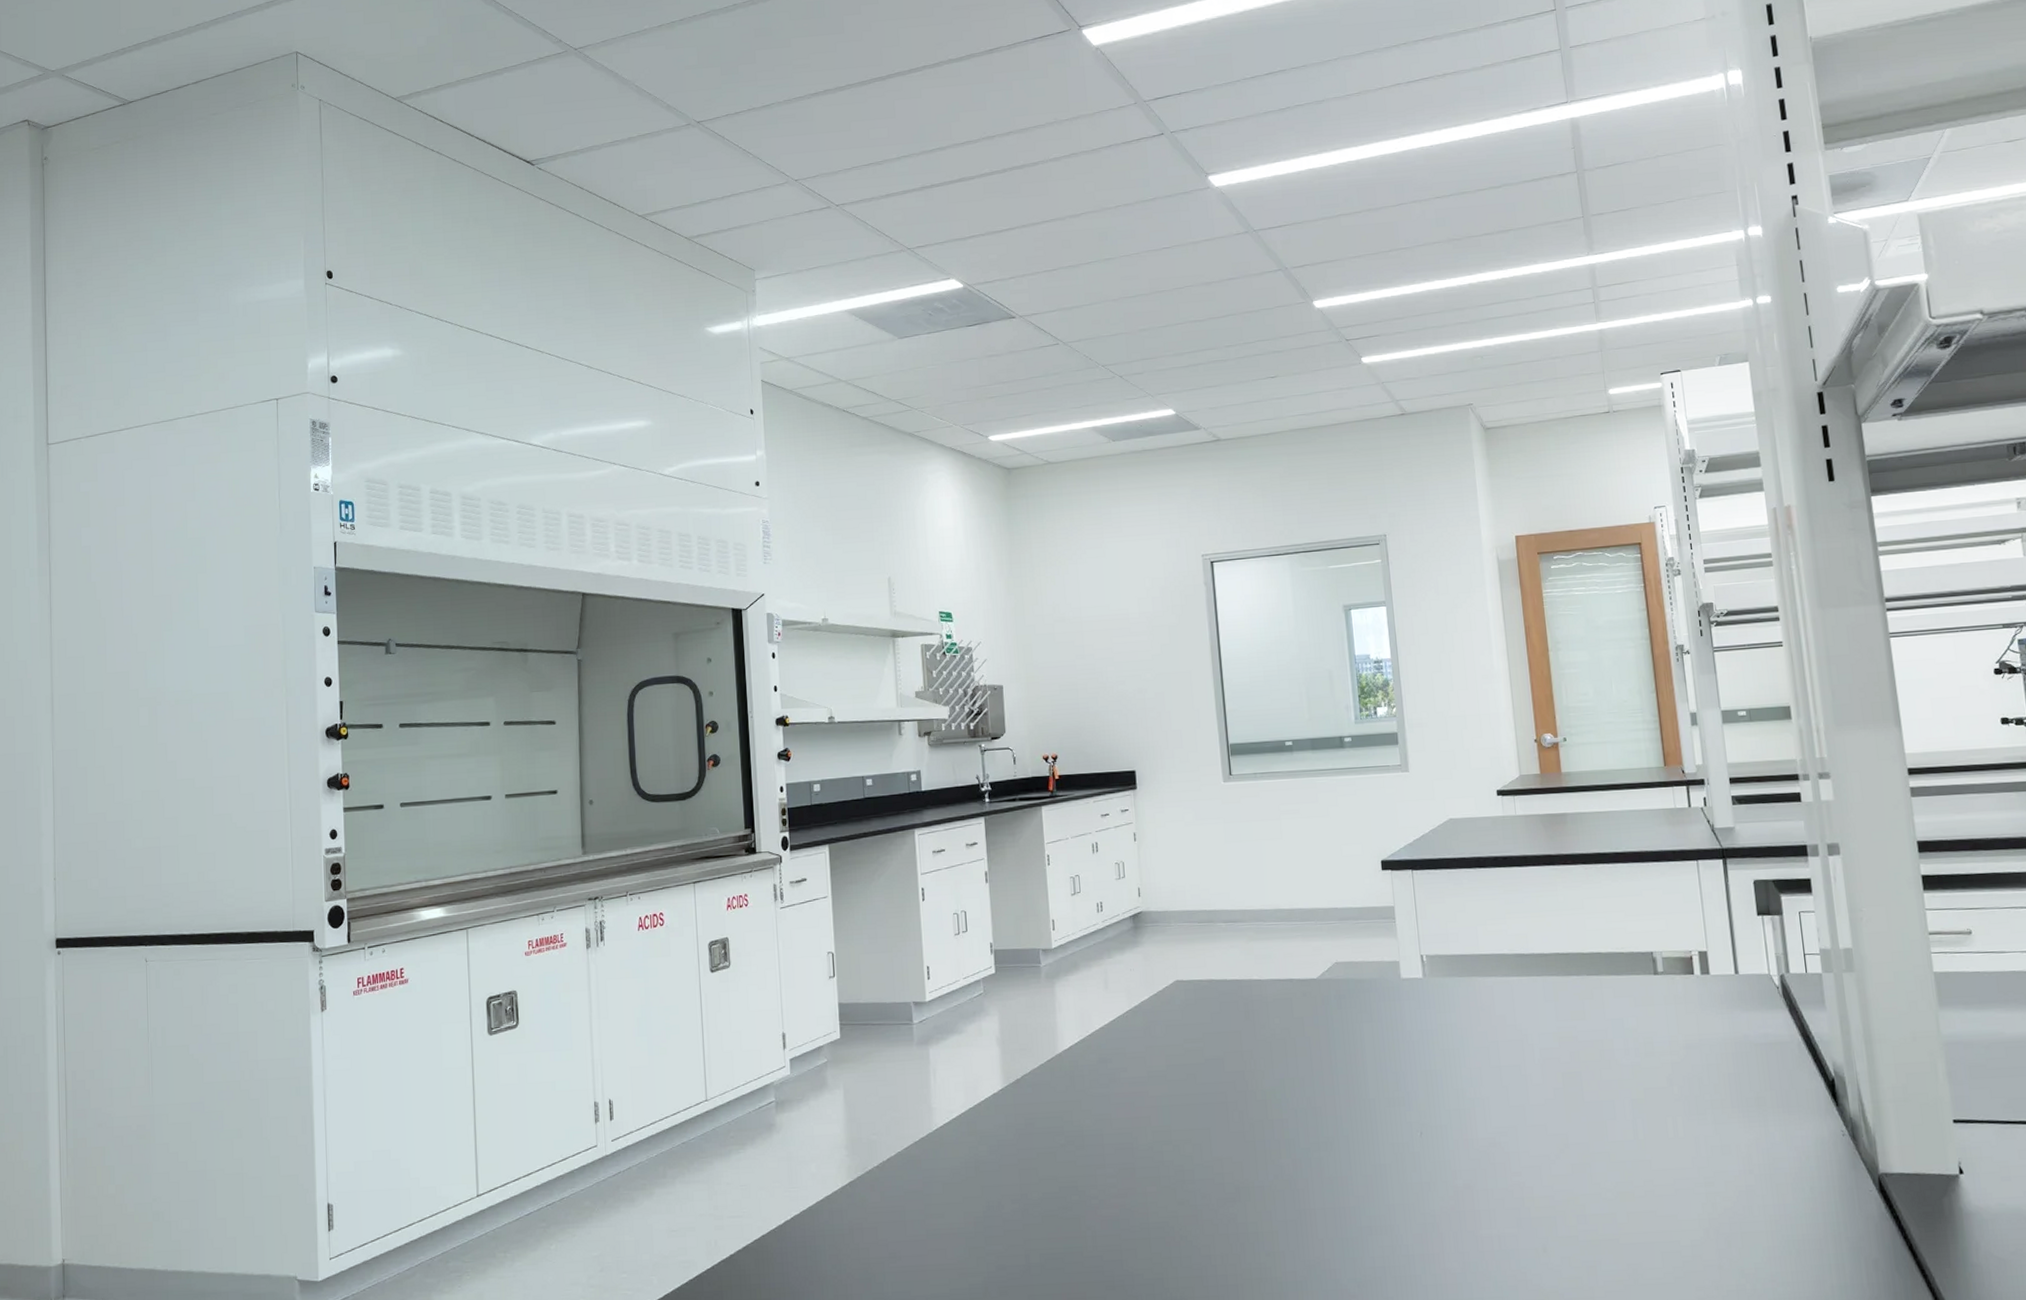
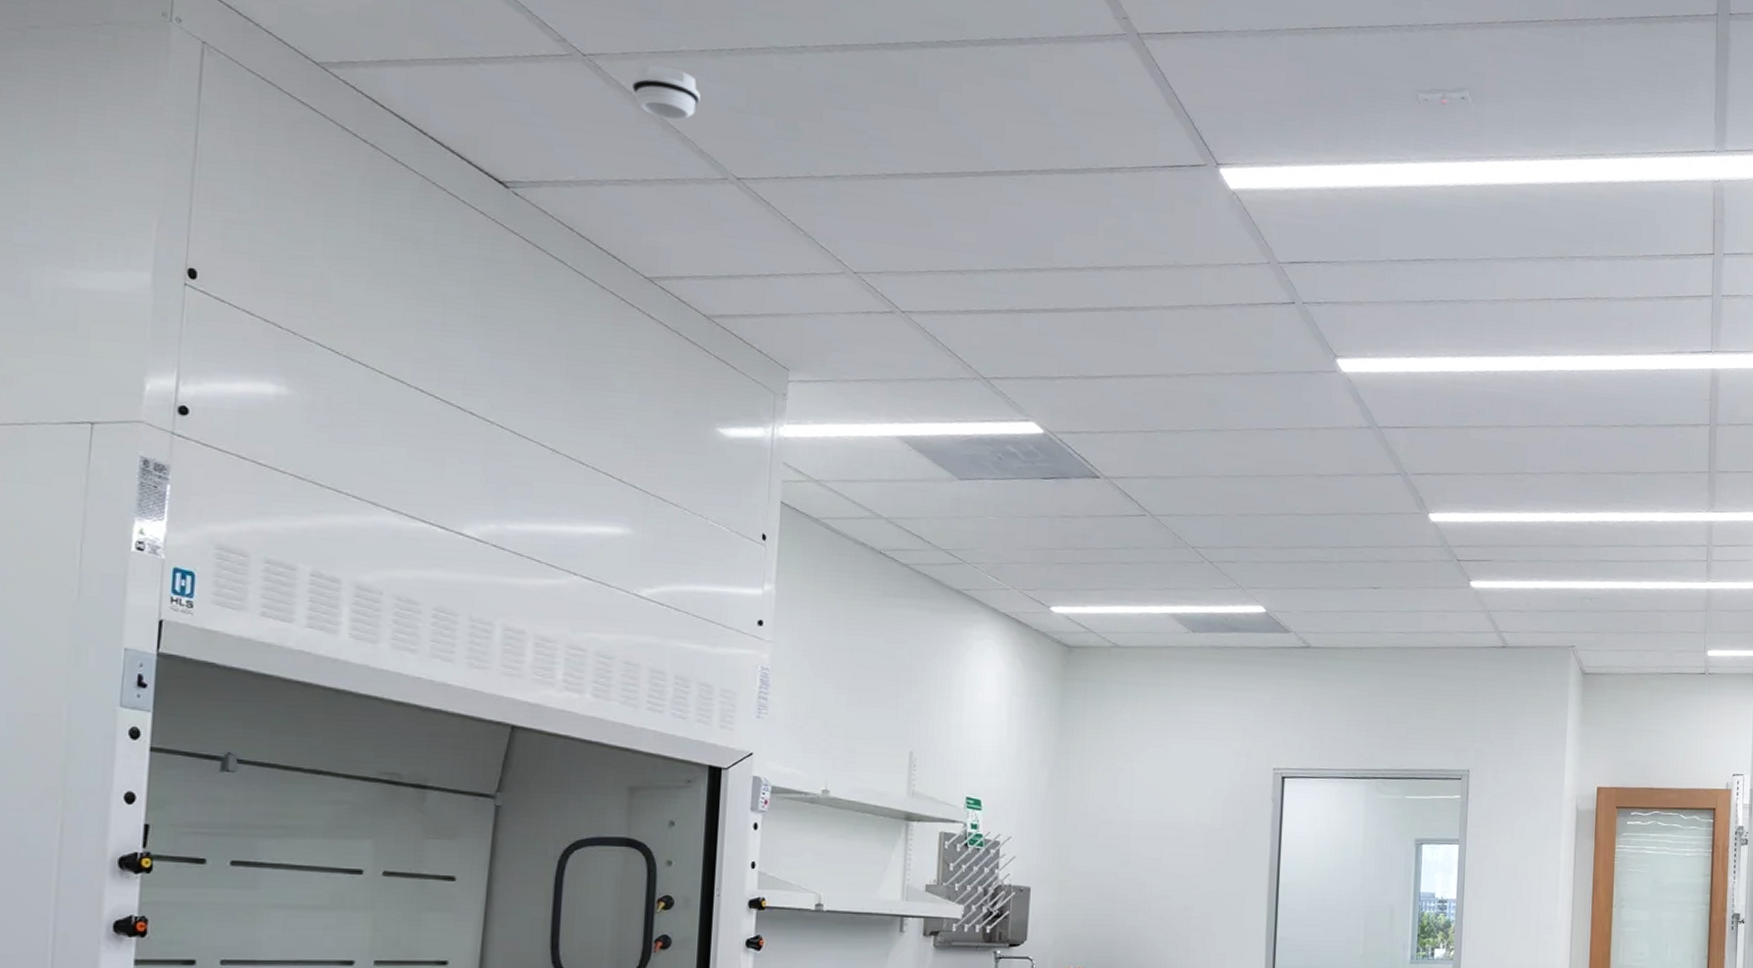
smoke detector: none [611,44,663,87] -> present [631,64,701,121]

